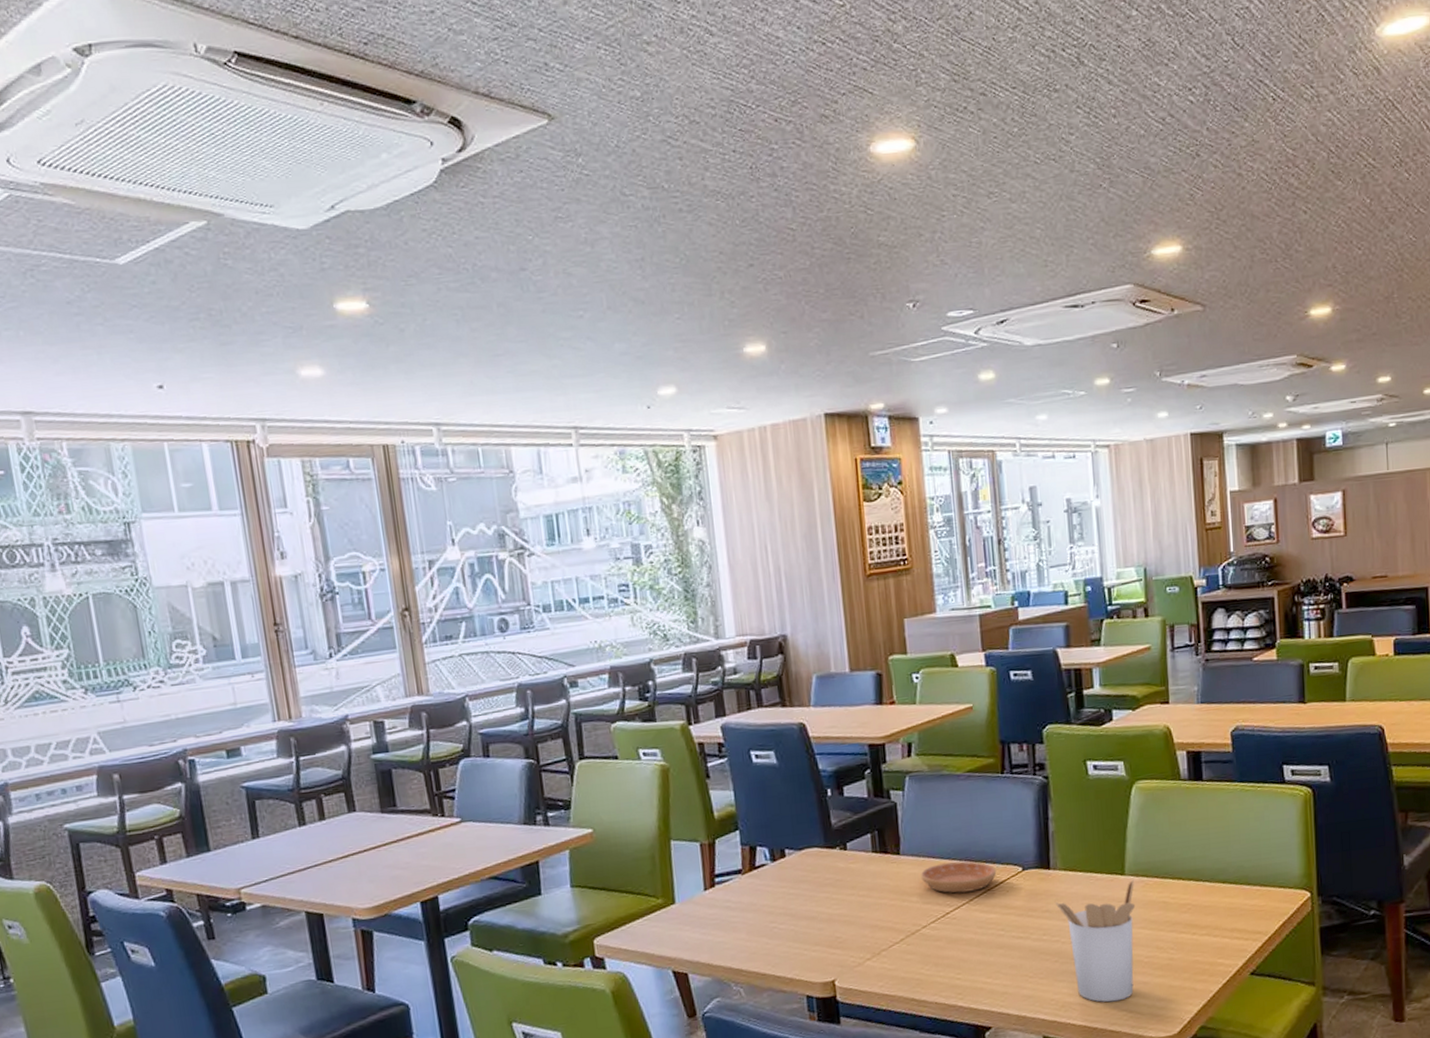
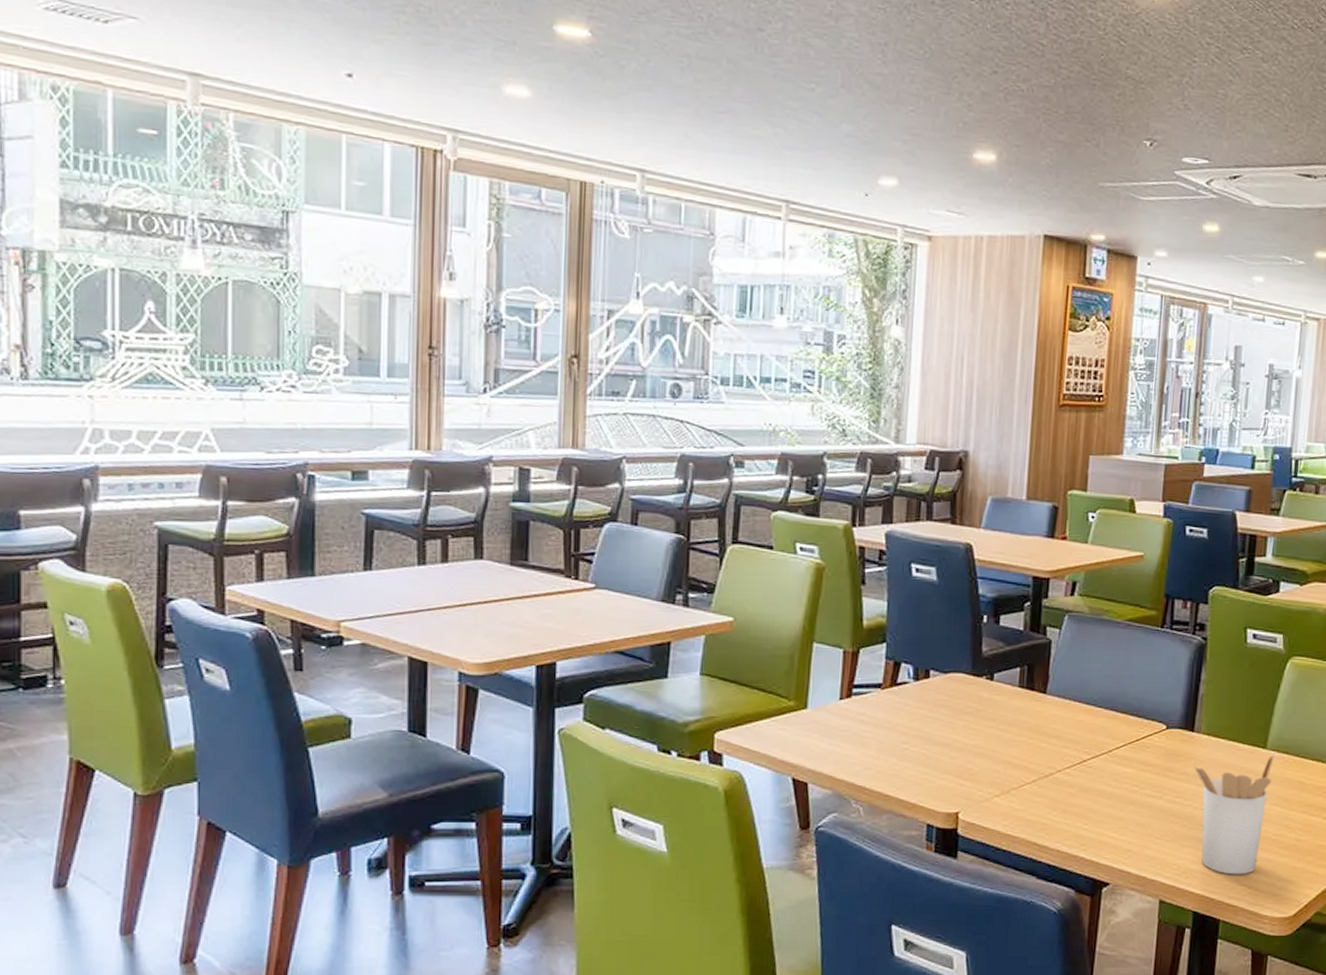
saucer: present [921,861,997,893] -> none [1064,709,1141,742]

